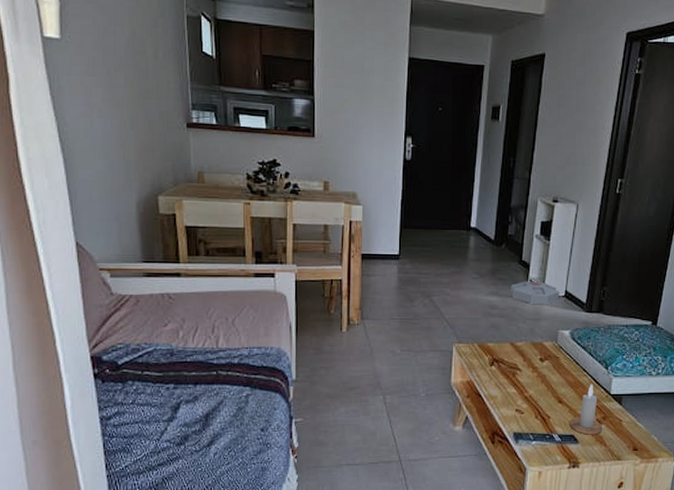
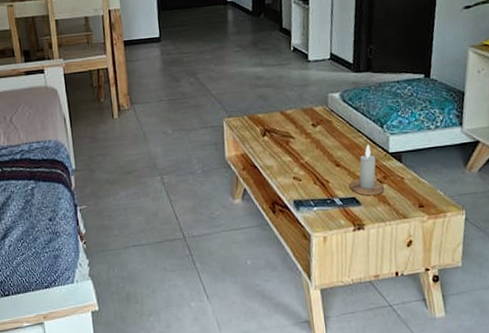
robot vacuum: present [510,281,560,304] -> none [273,47,325,71]

